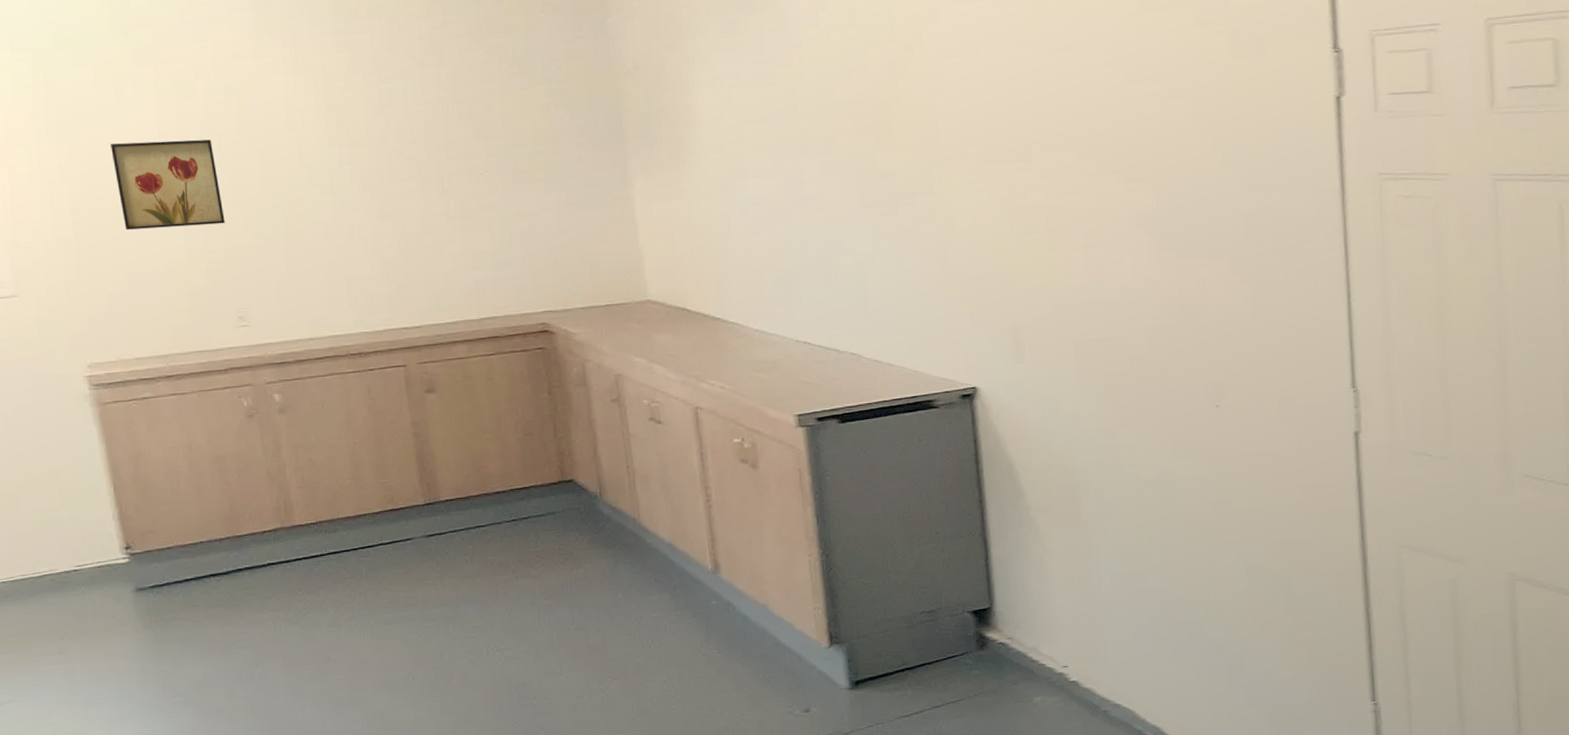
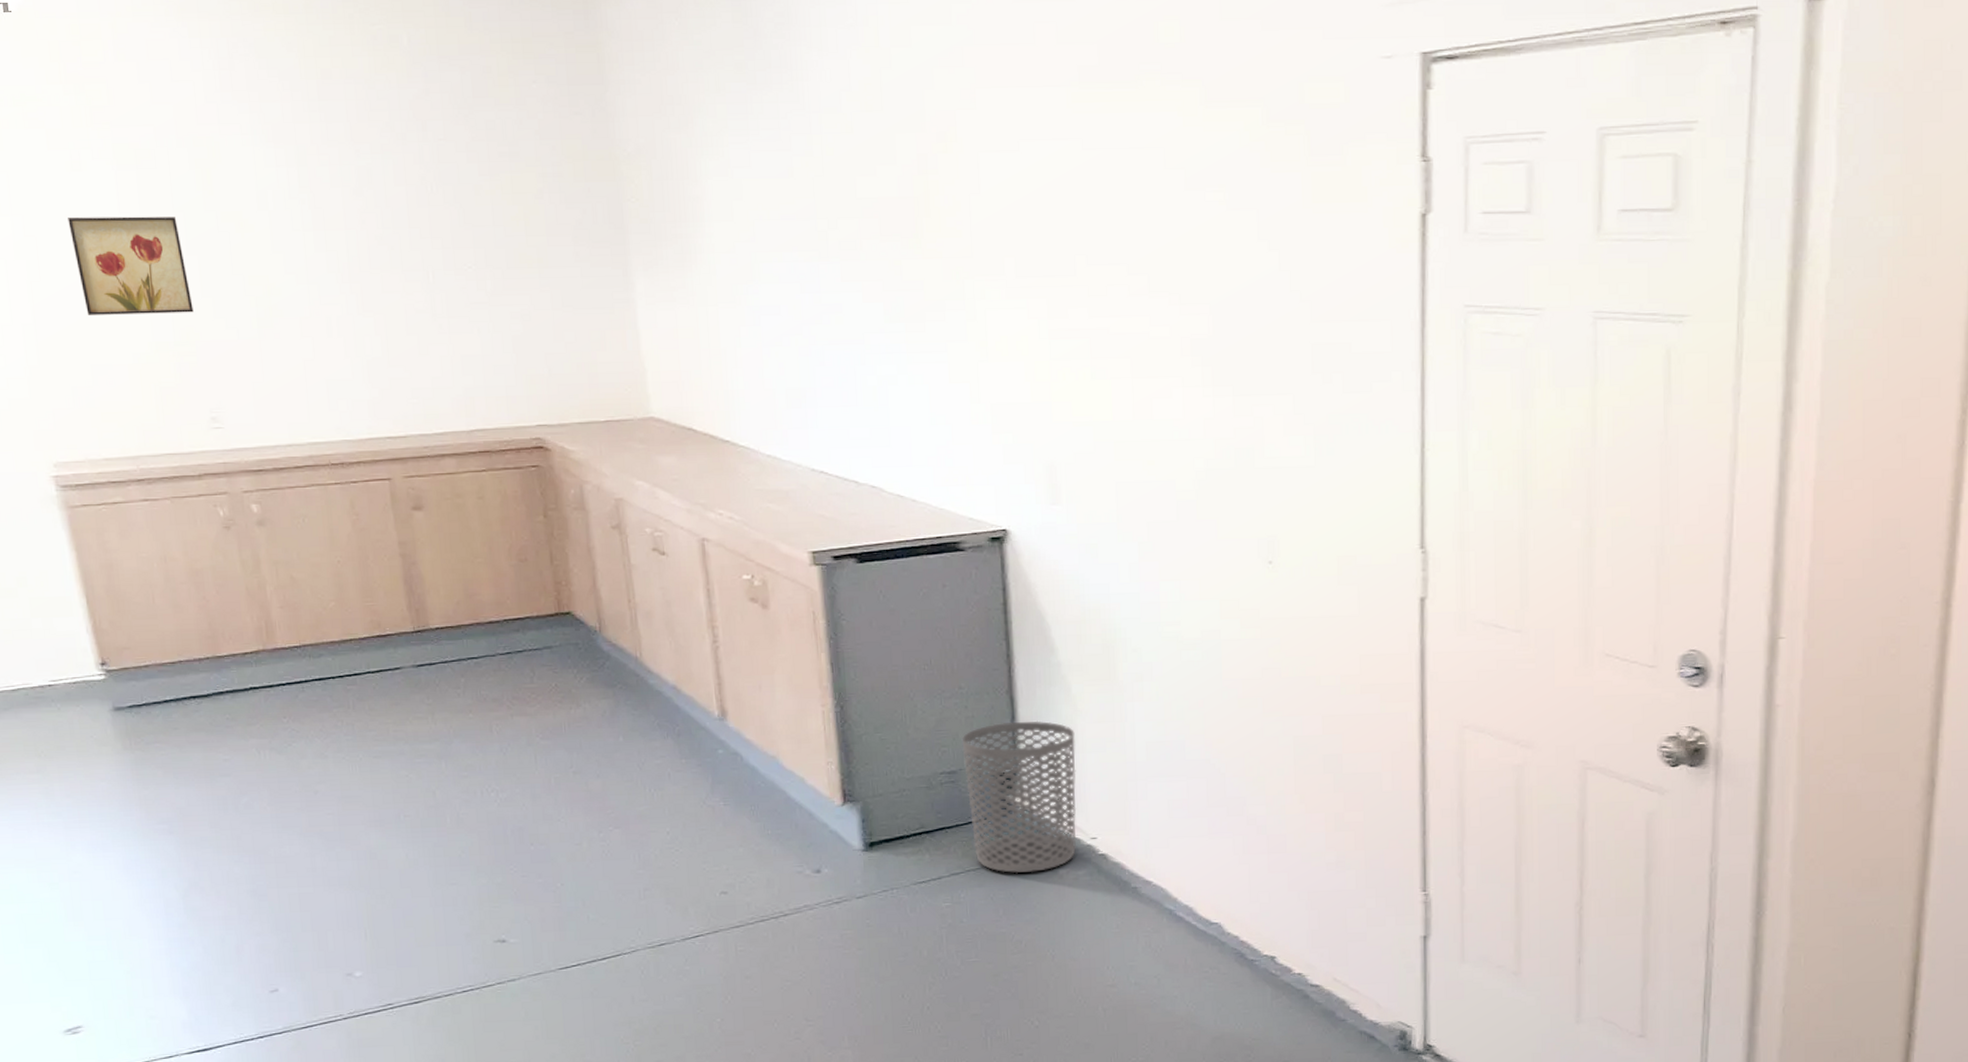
waste bin: none [940,560,1049,704] -> present [962,720,1077,874]

